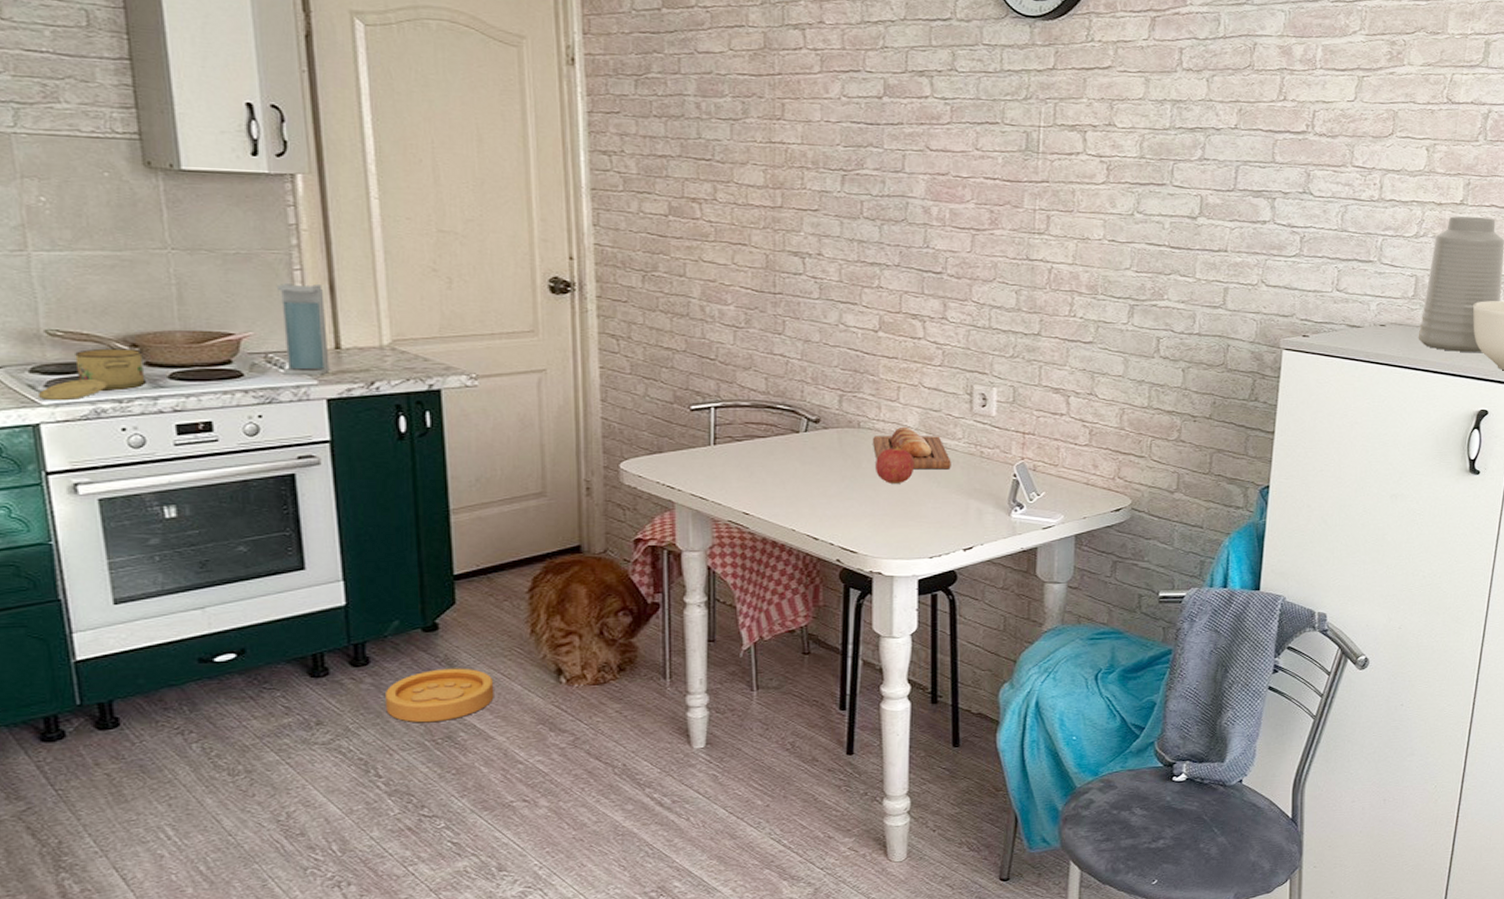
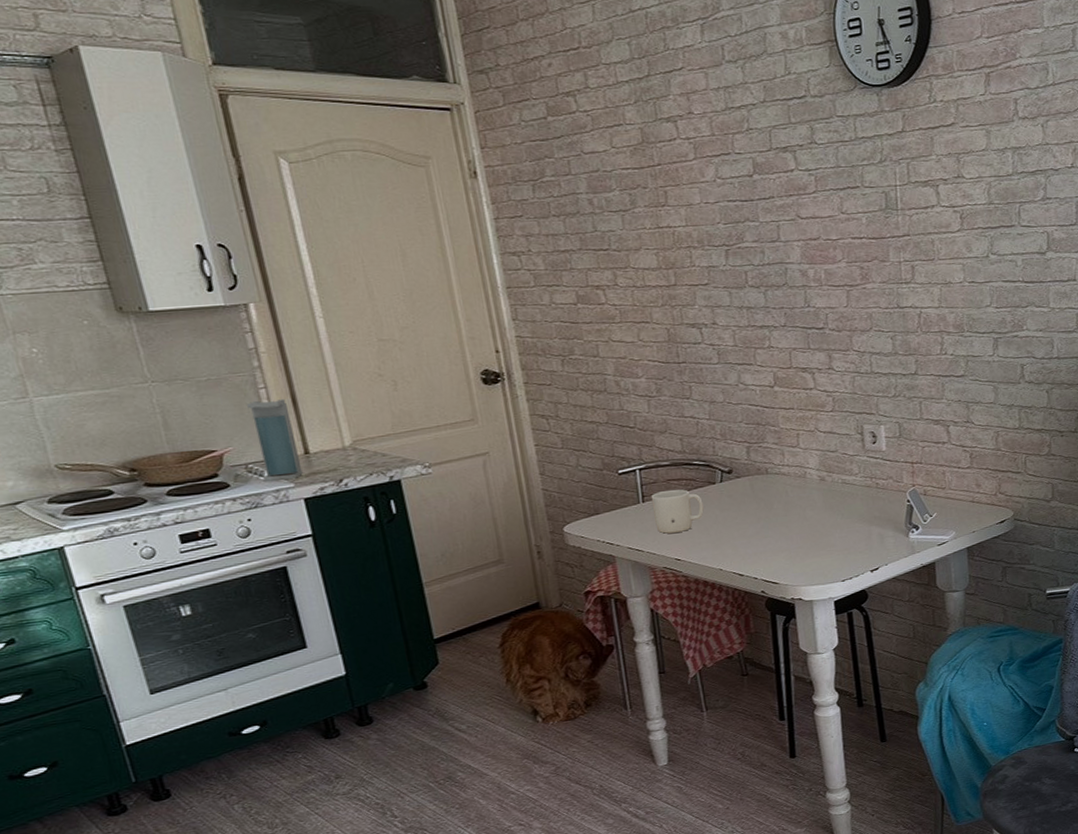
cooking pot: present [37,348,146,401] -> none [57,473,148,527]
pet bowl: present [386,668,494,723] -> none [390,717,483,769]
mug: none [724,434,782,483] -> present [651,489,704,534]
bread loaf: present [873,426,951,470] -> none [780,468,852,506]
fruit: present [876,445,915,483] -> none [785,485,820,520]

